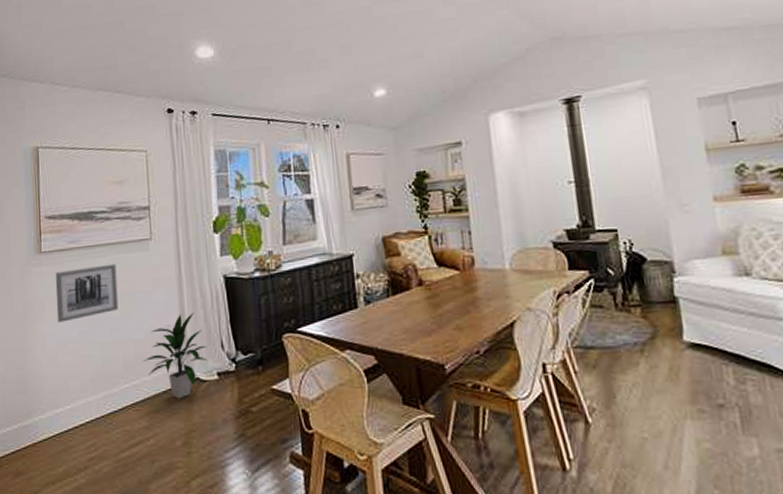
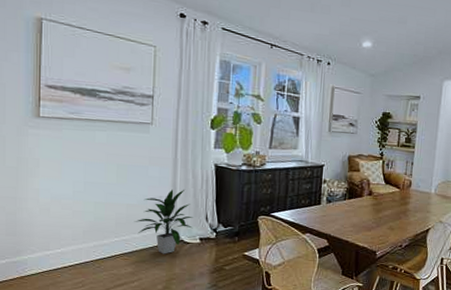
wall art: present [55,263,119,323] -> none [52,136,116,181]

